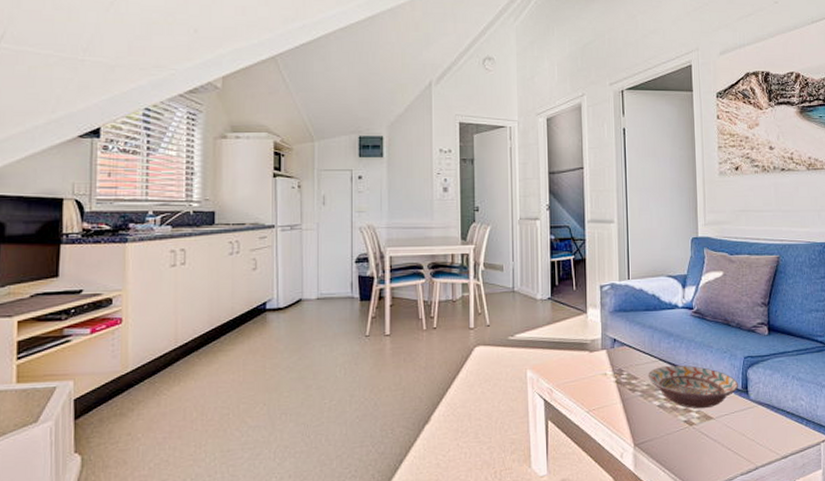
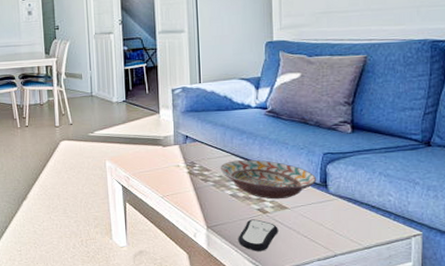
remote control: none [665,432,704,470] -> present [238,219,278,251]

